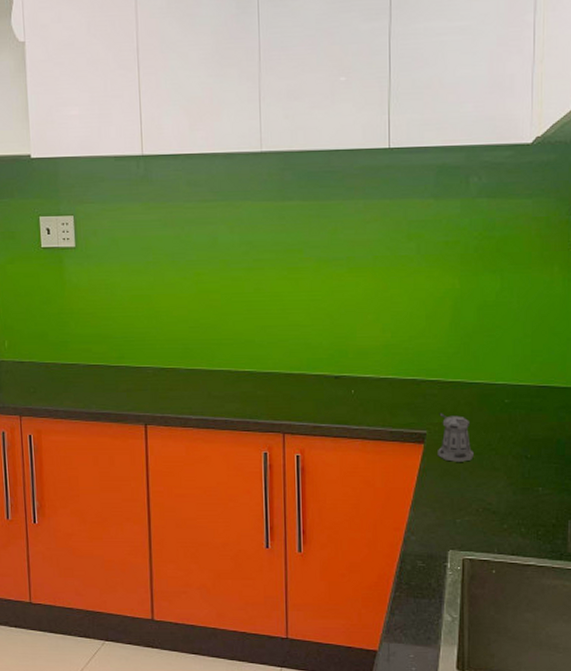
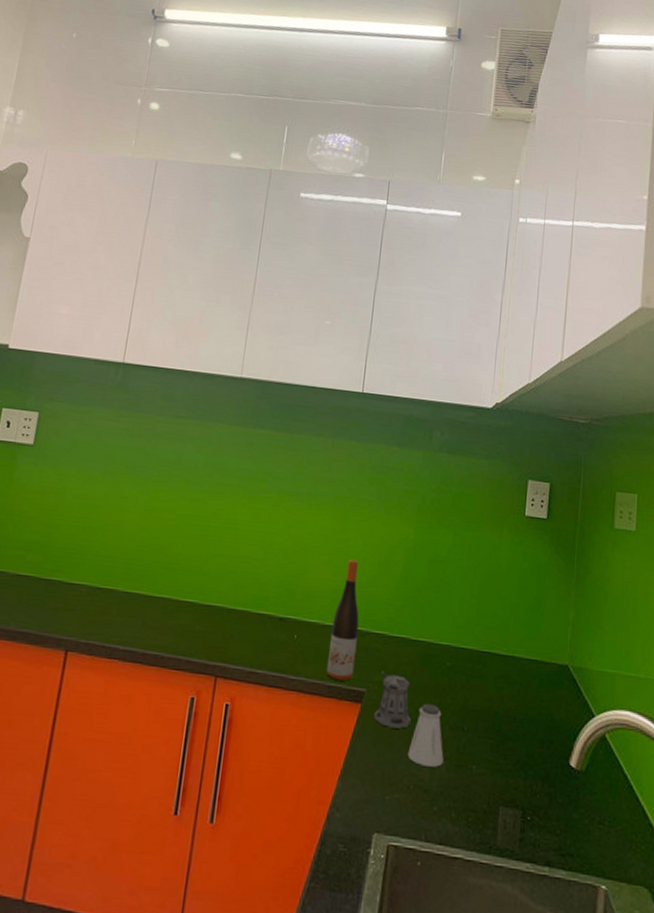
wine bottle: none [386,315,413,425] -> present [326,559,360,681]
saltshaker: none [474,439,510,492] -> present [407,704,444,767]

